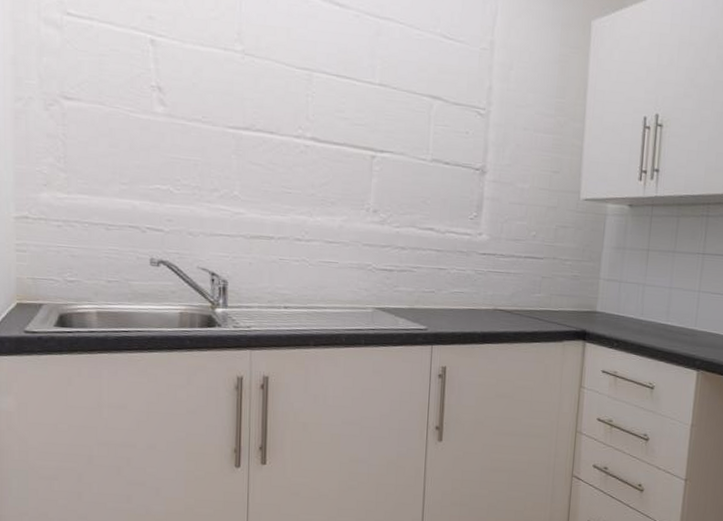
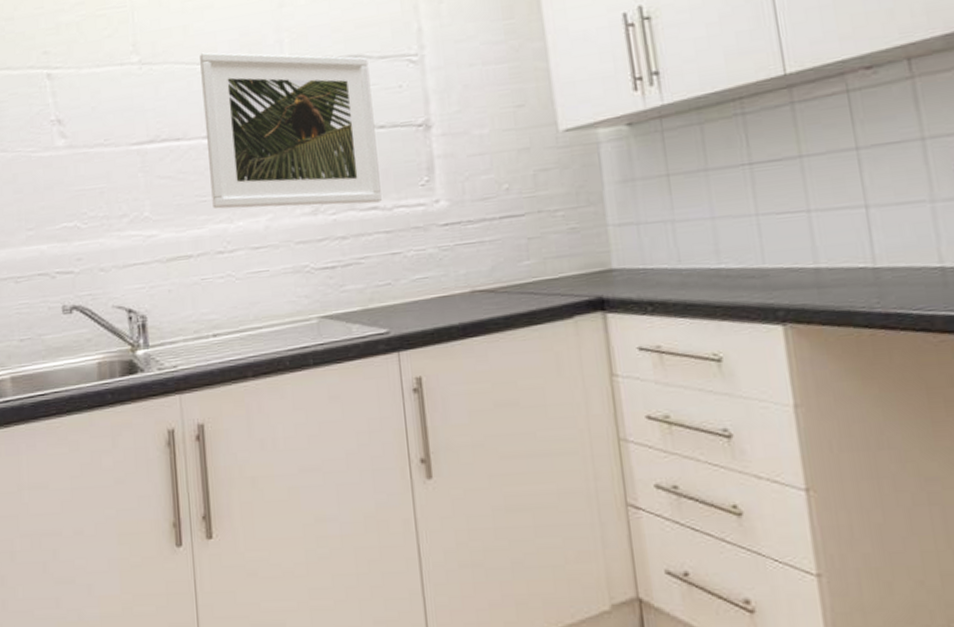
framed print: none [296,58,445,225] -> present [200,52,382,209]

